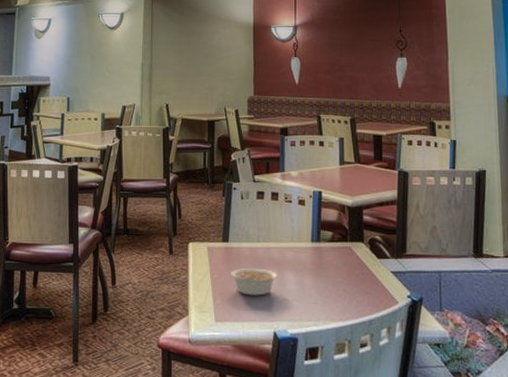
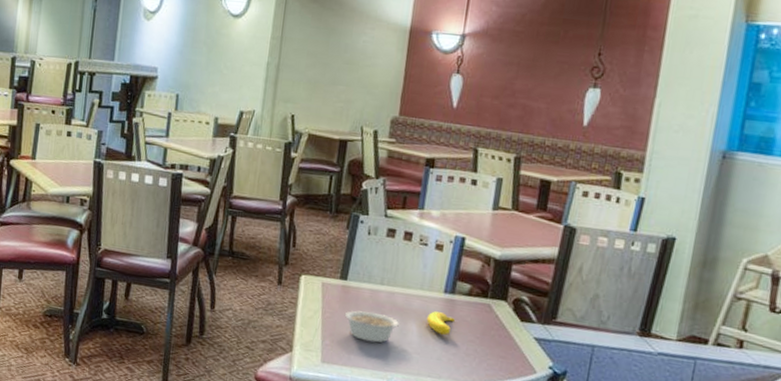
banana: none [300,260,323,281] -> present [426,311,455,336]

